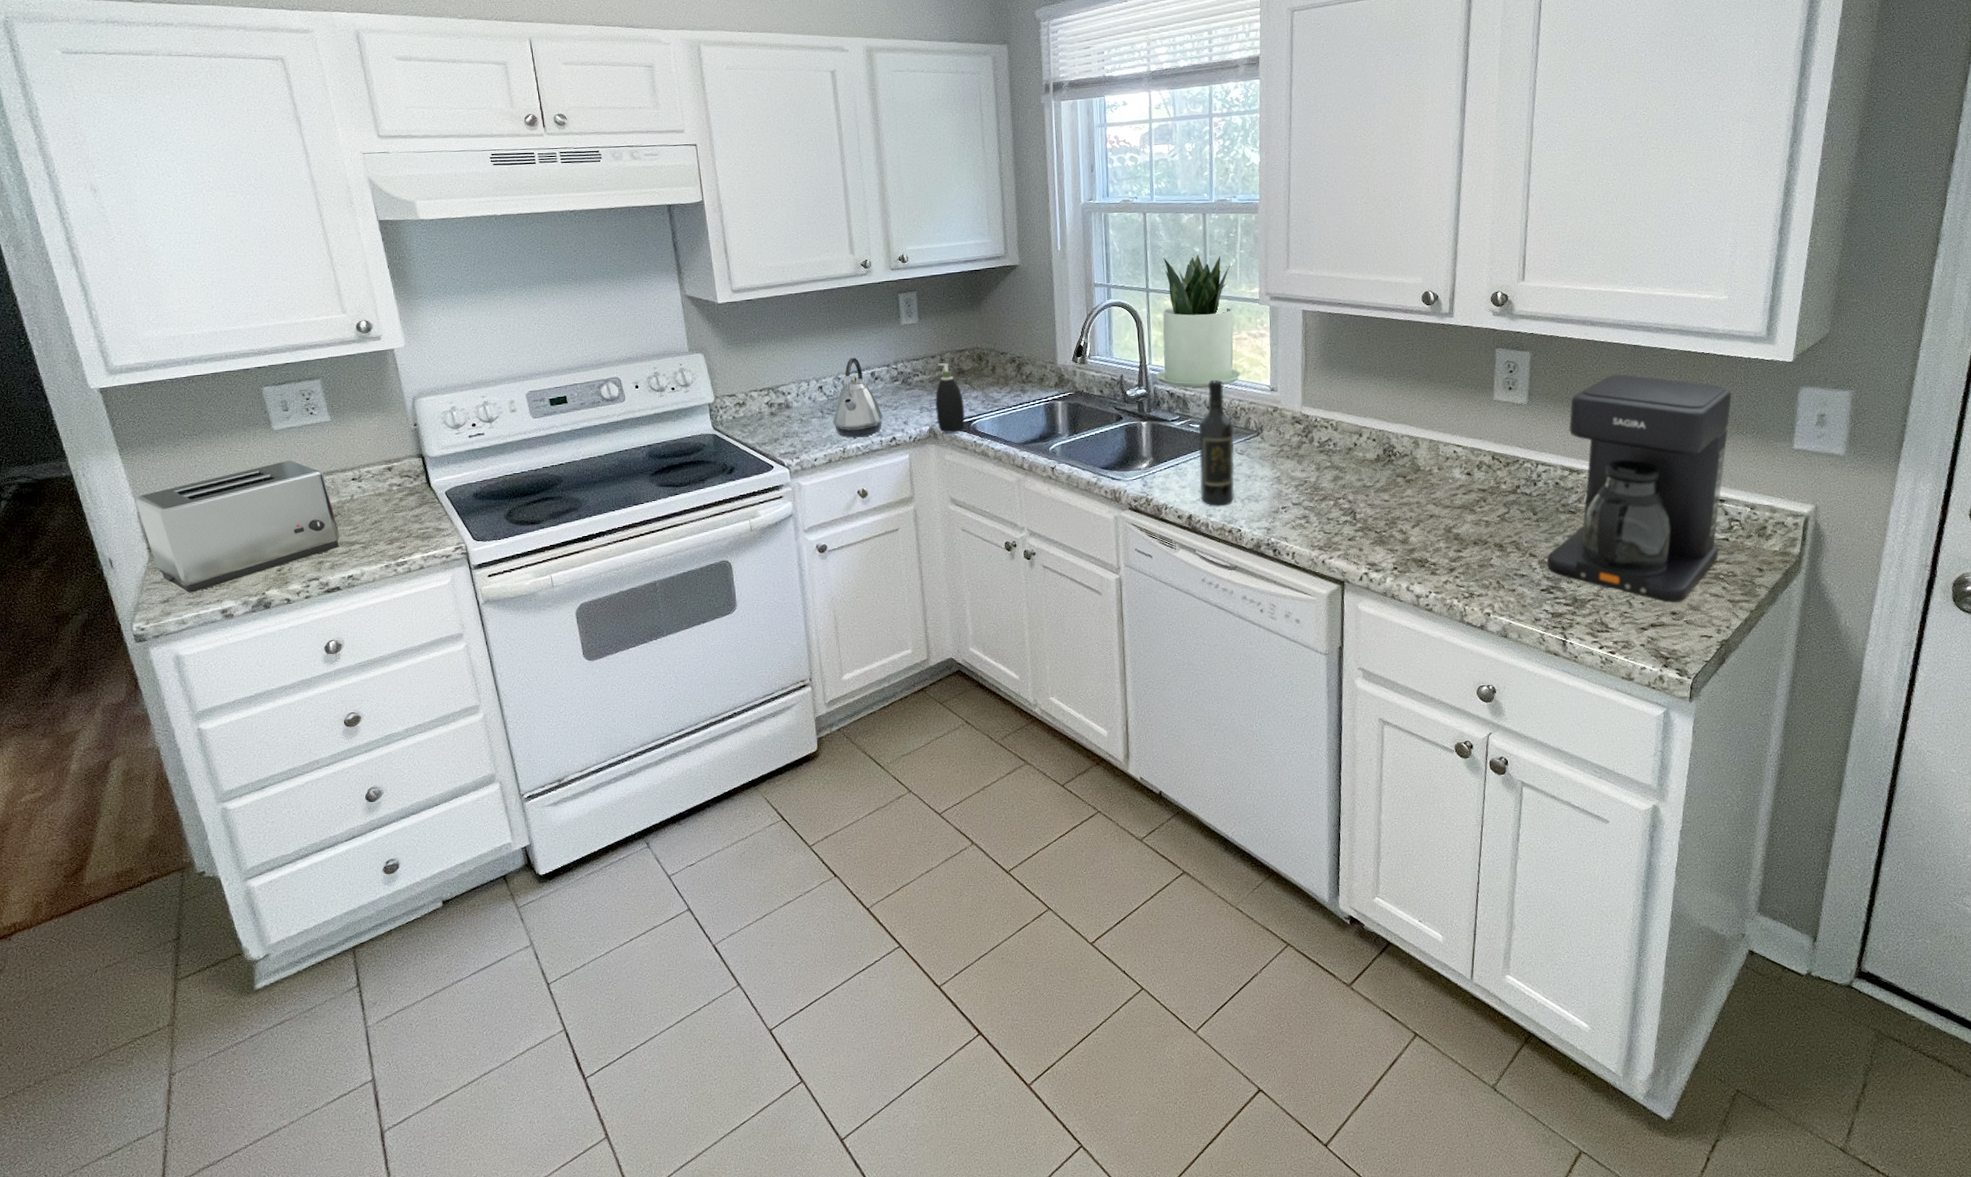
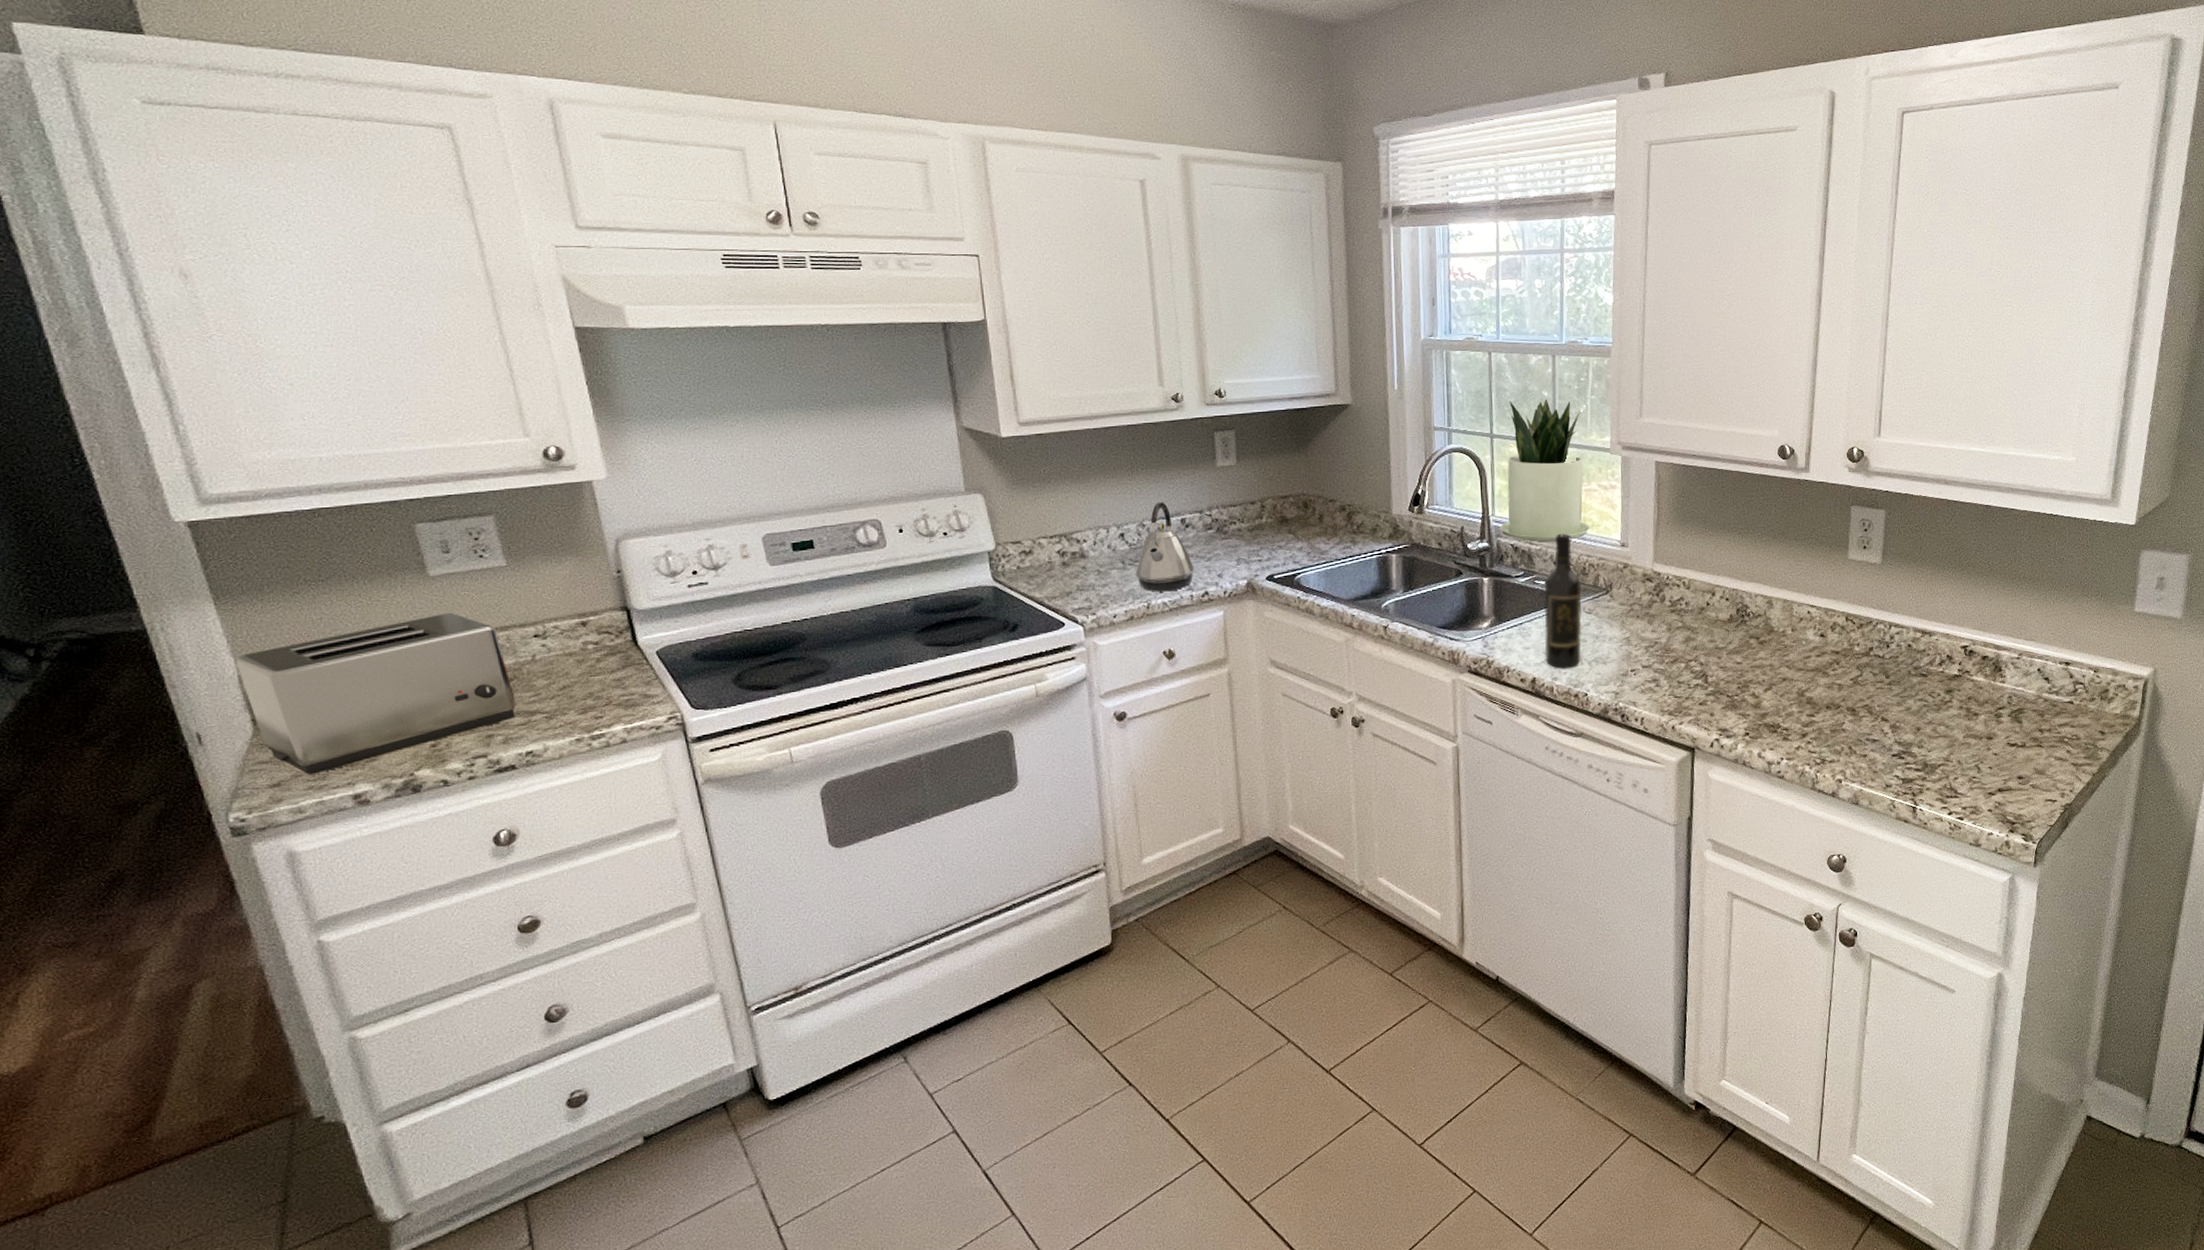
soap dispenser: present [935,363,965,433] -> none [1254,510,1288,588]
coffee maker: present [1546,374,1732,603] -> none [1898,534,2078,767]

